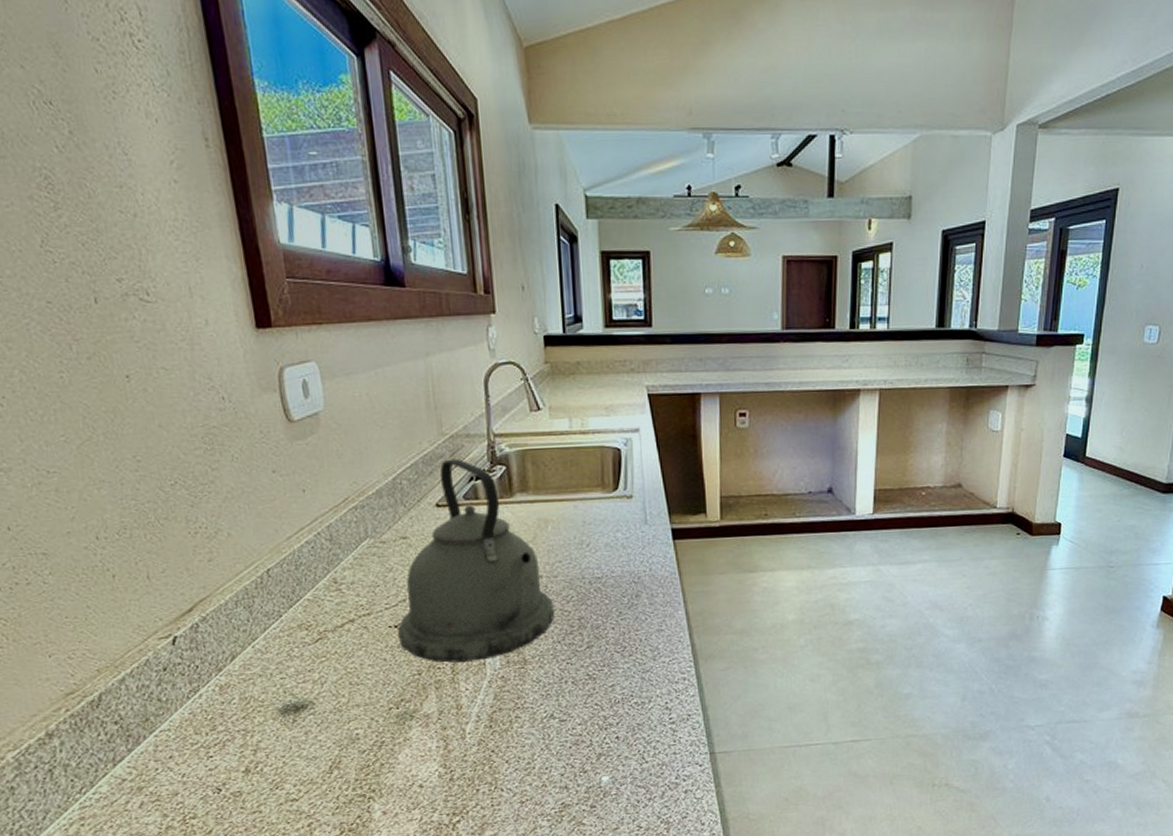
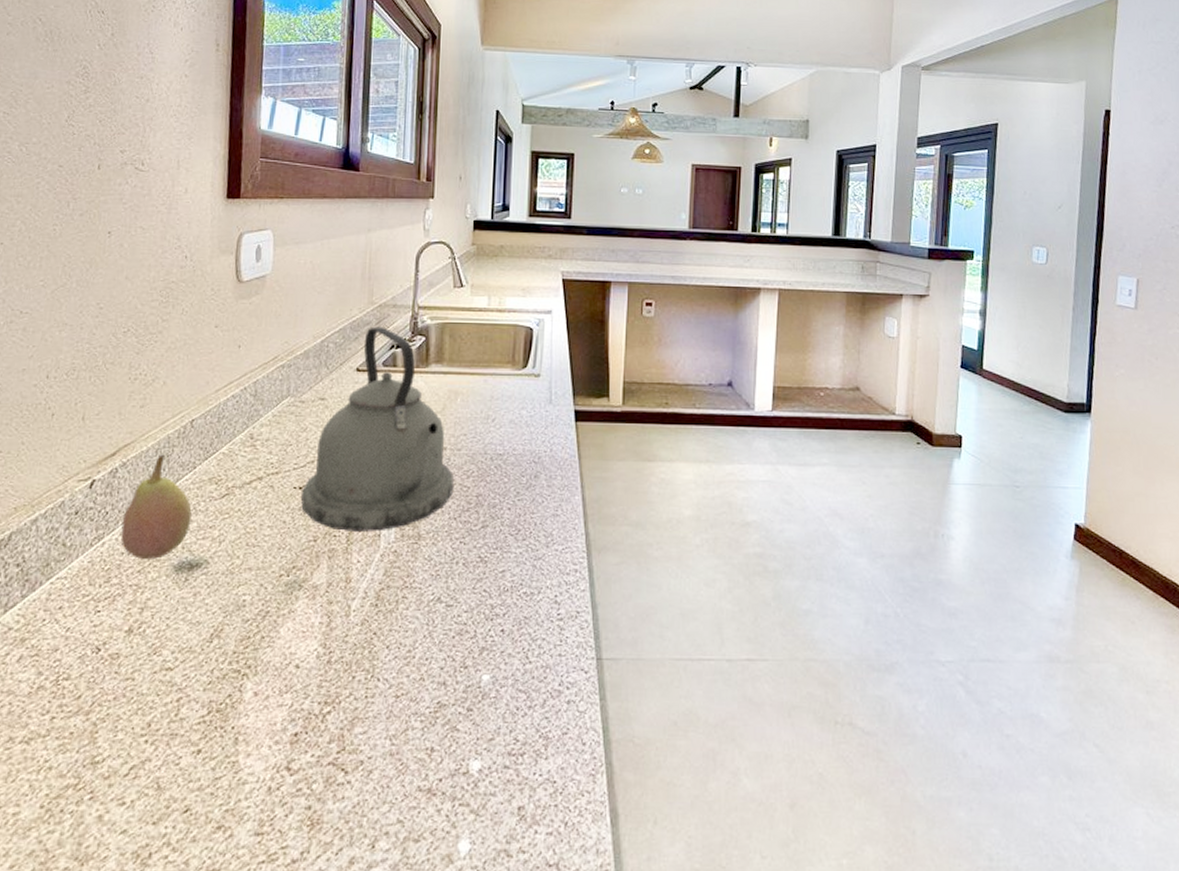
fruit: none [215,606,288,706] -> present [120,454,192,559]

